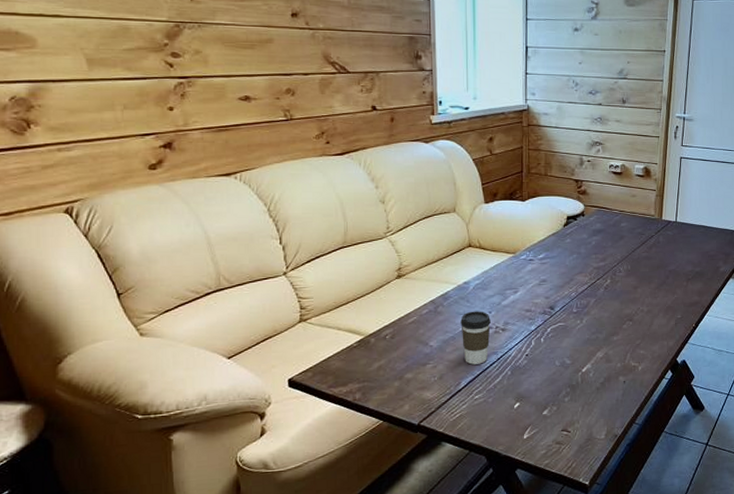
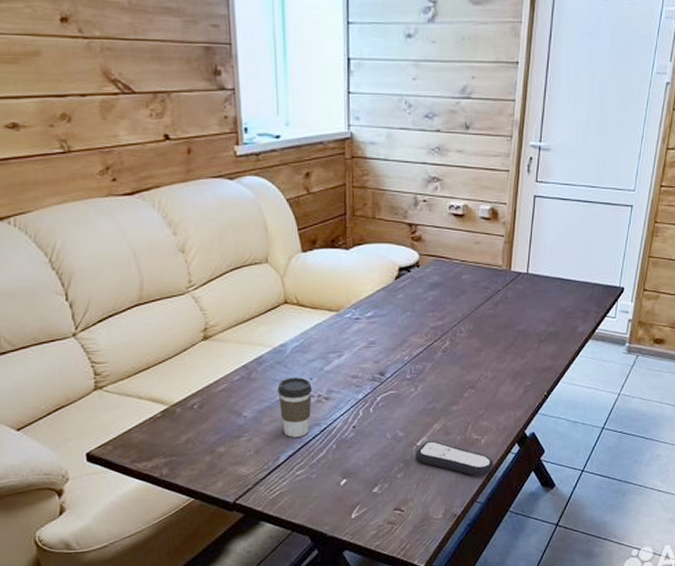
remote control: none [581,368,650,400] -> present [416,441,494,476]

